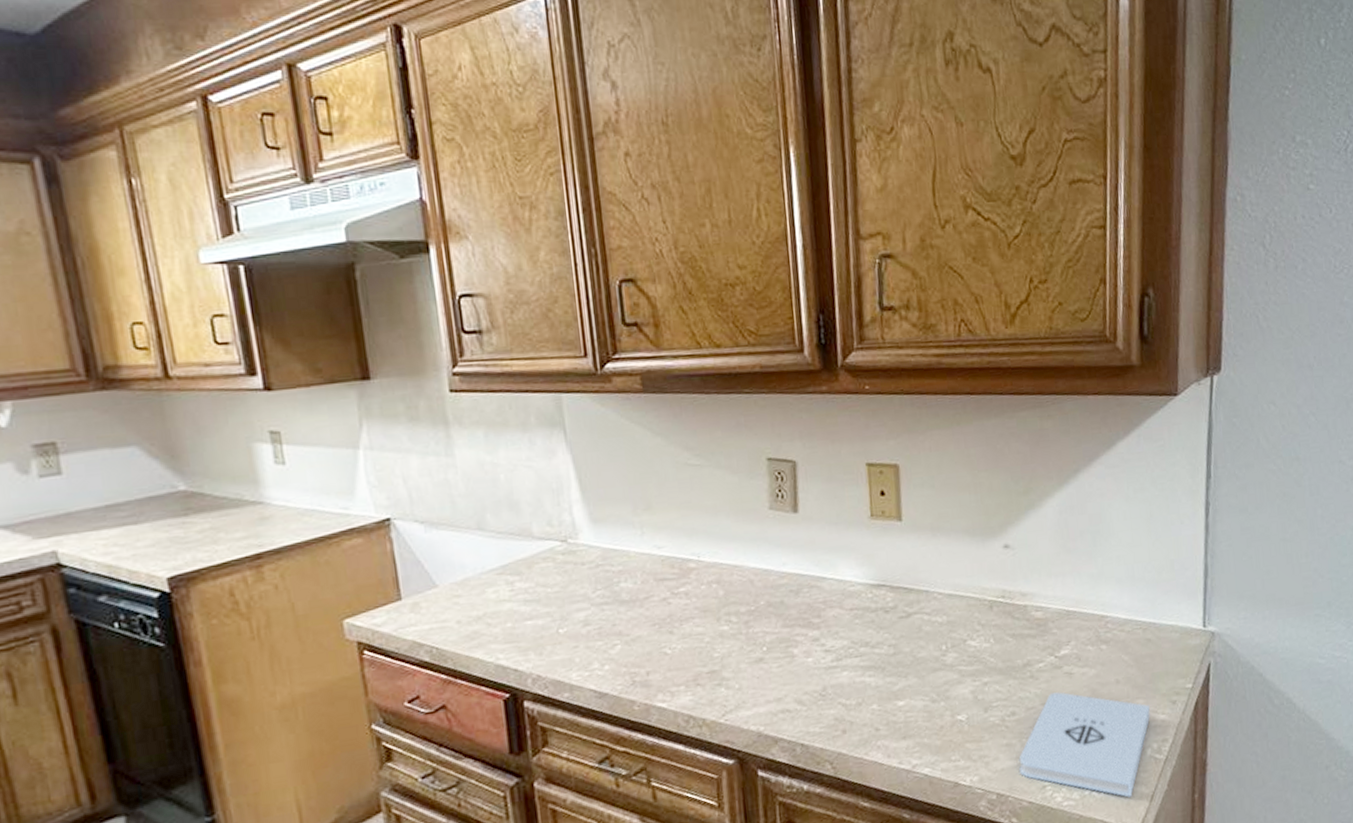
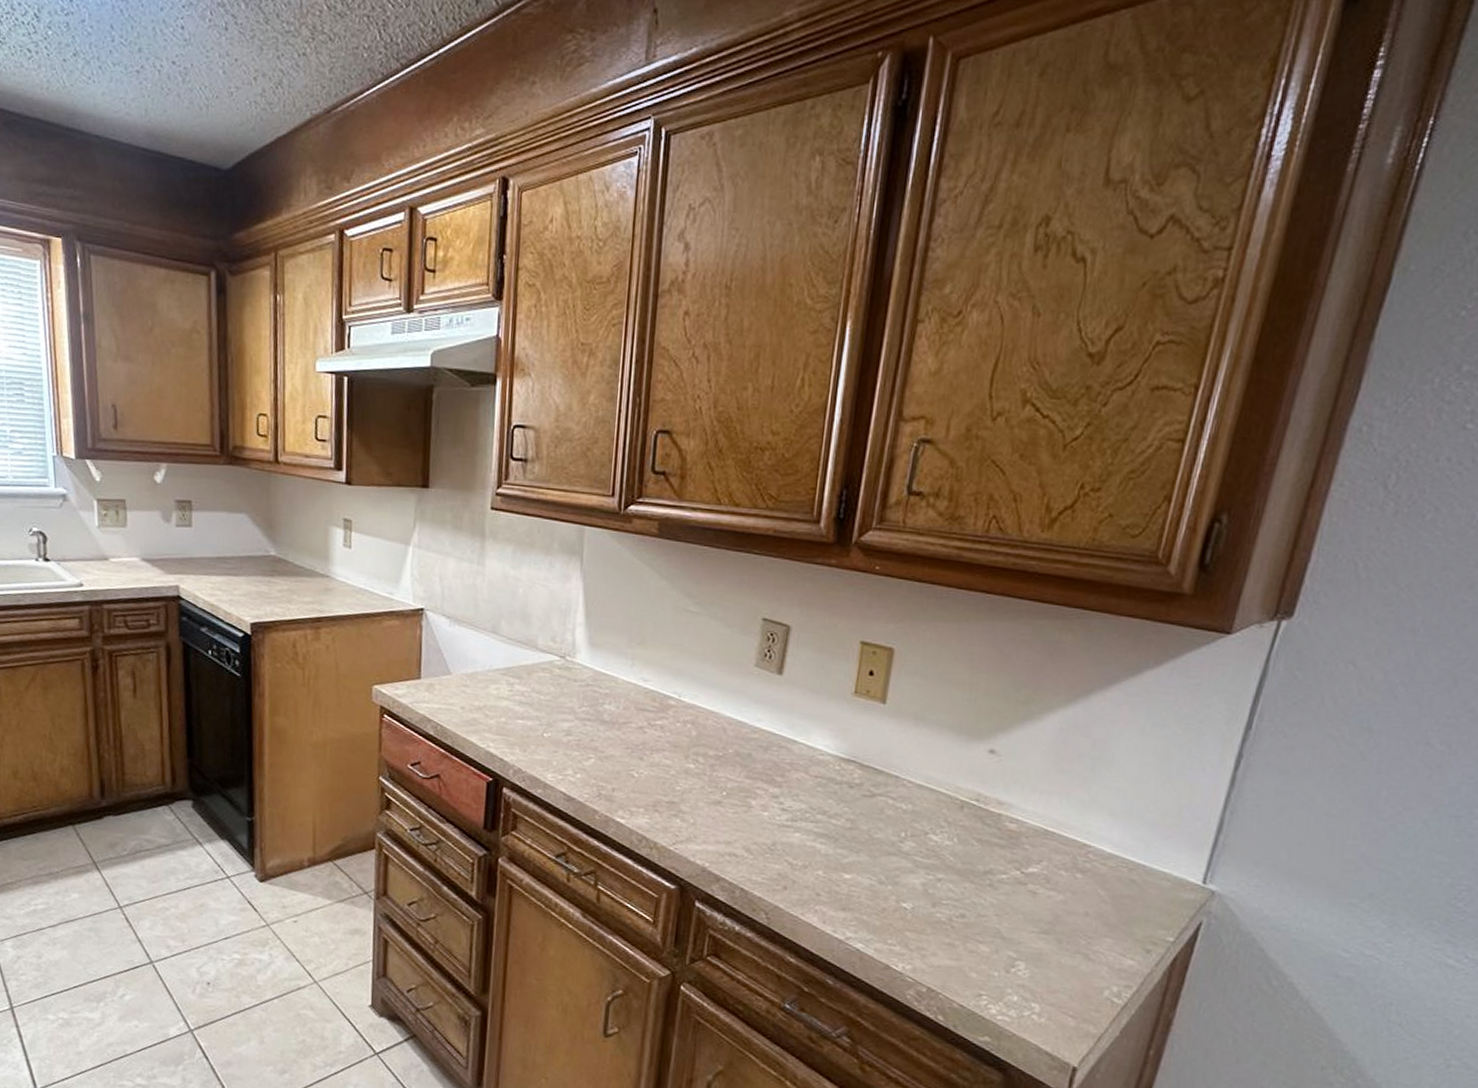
notepad: present [1019,692,1151,798] -> none [957,907,1119,1032]

